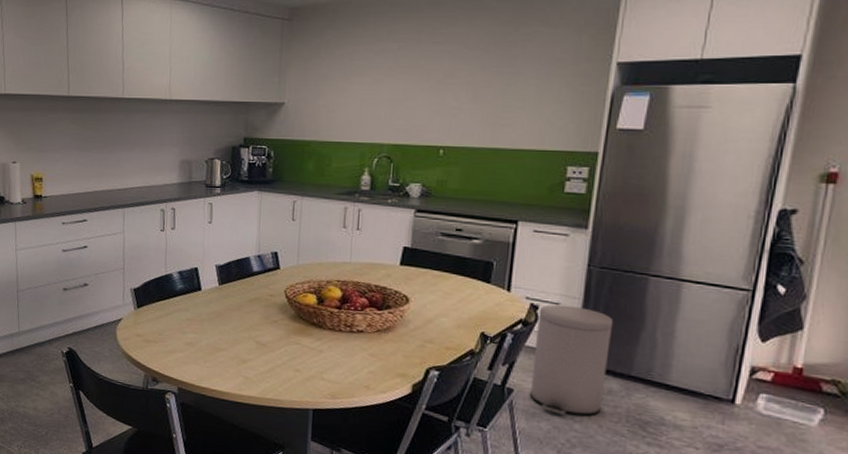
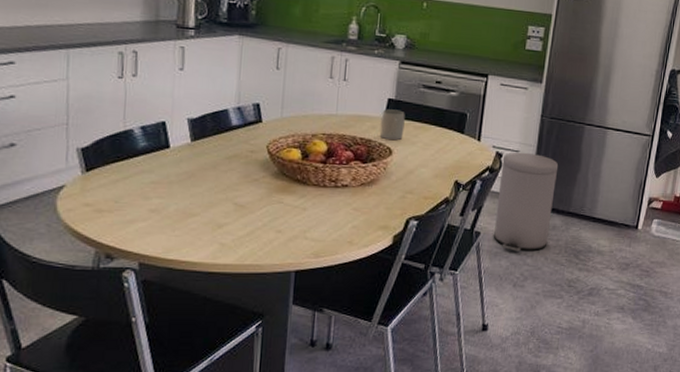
mug: none [395,257,422,289] -> present [379,109,405,141]

